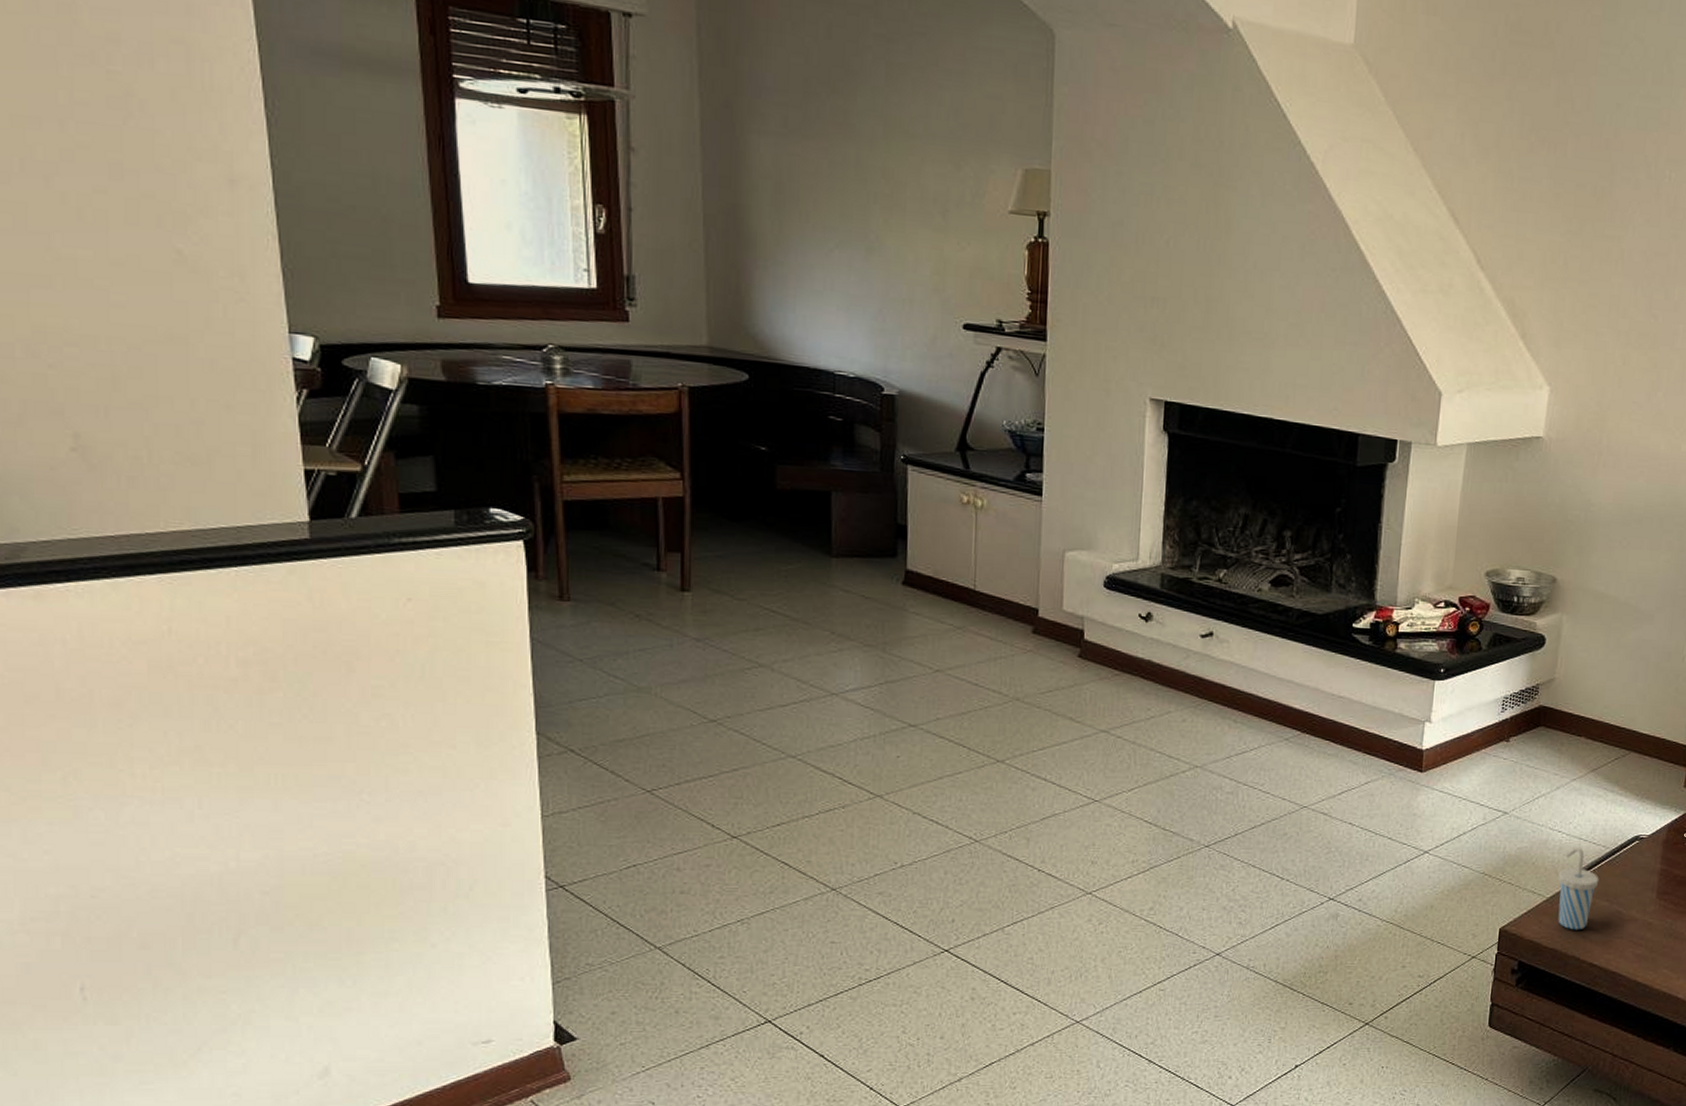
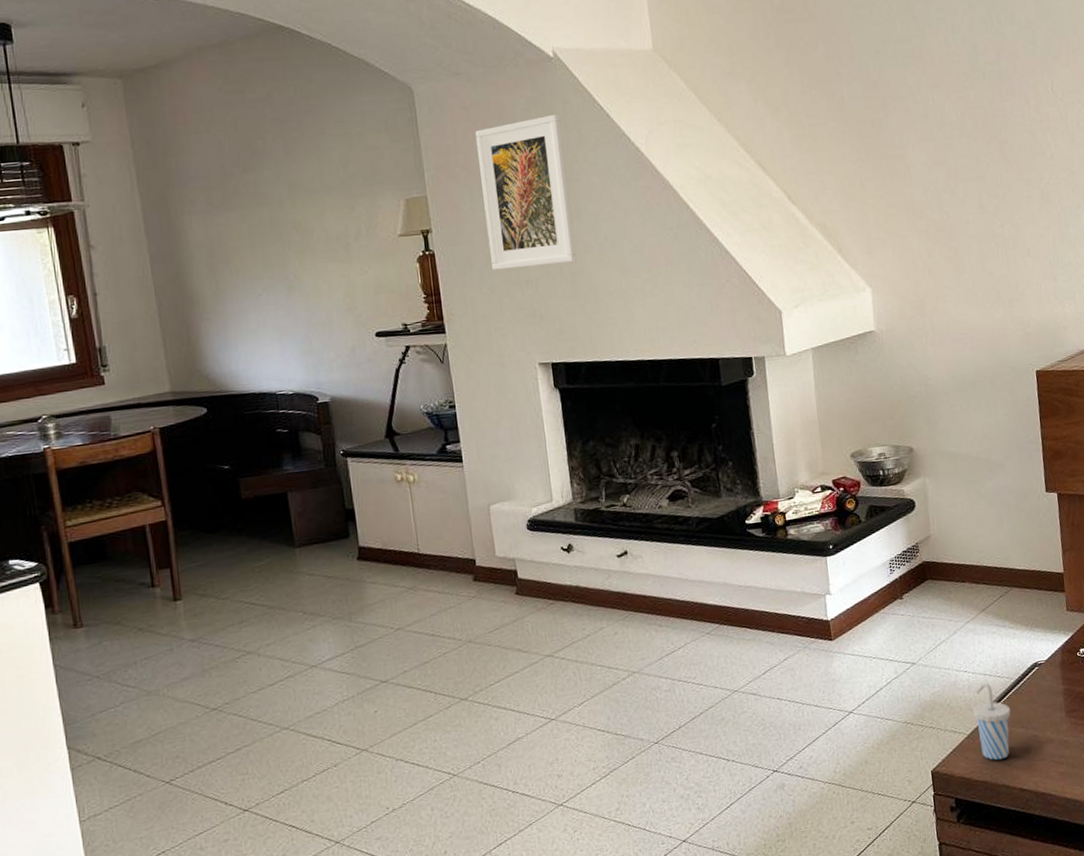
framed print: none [1114,100,1227,287] -> present [475,114,577,270]

